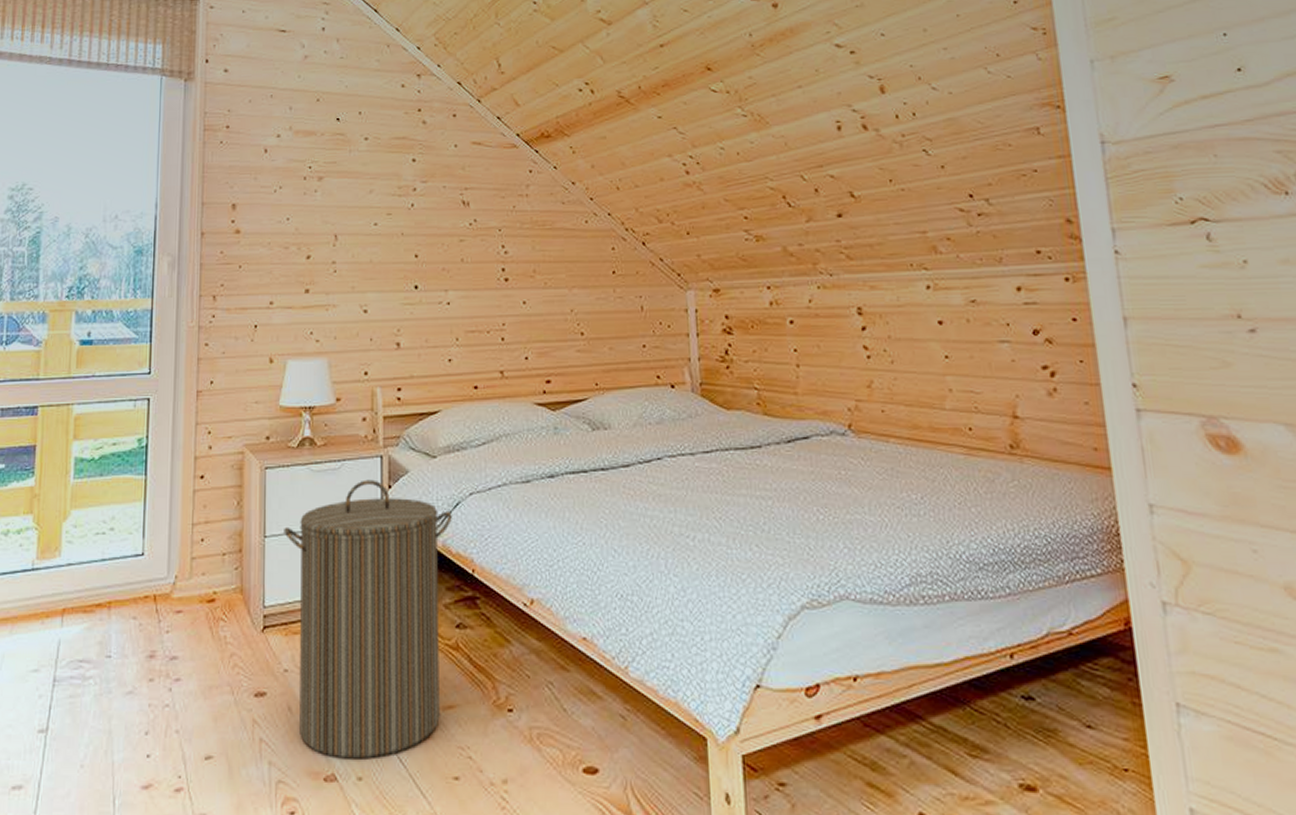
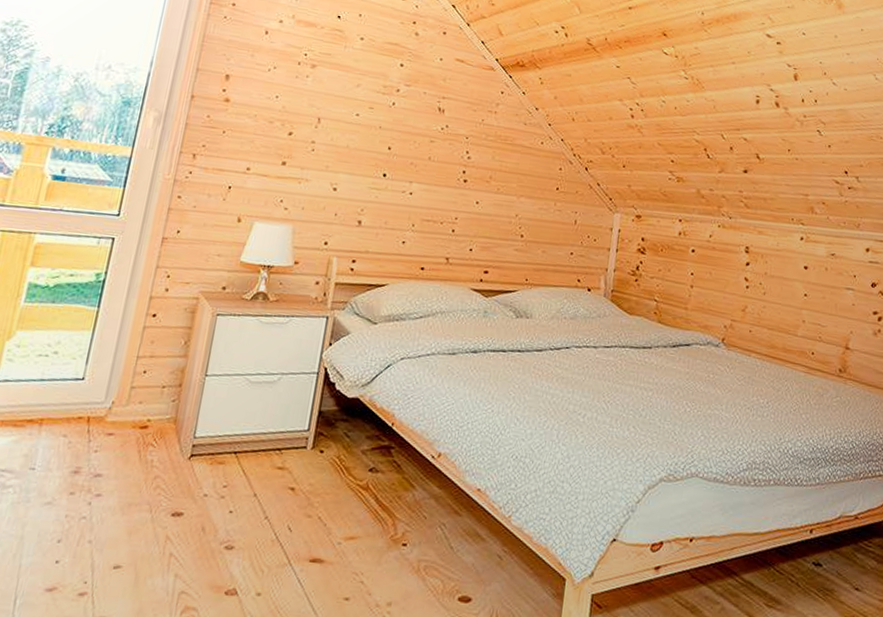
laundry hamper: present [284,479,452,759] -> none [209,335,383,578]

